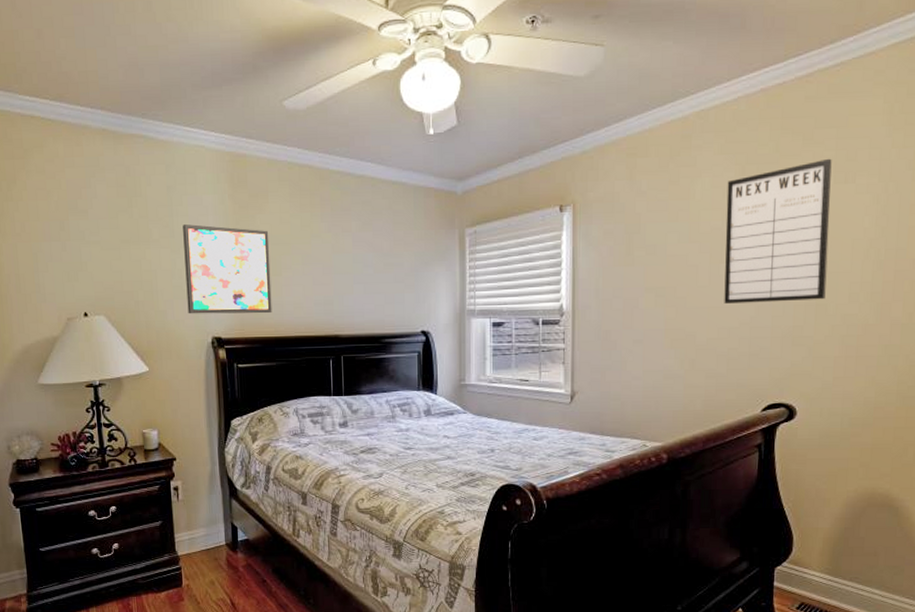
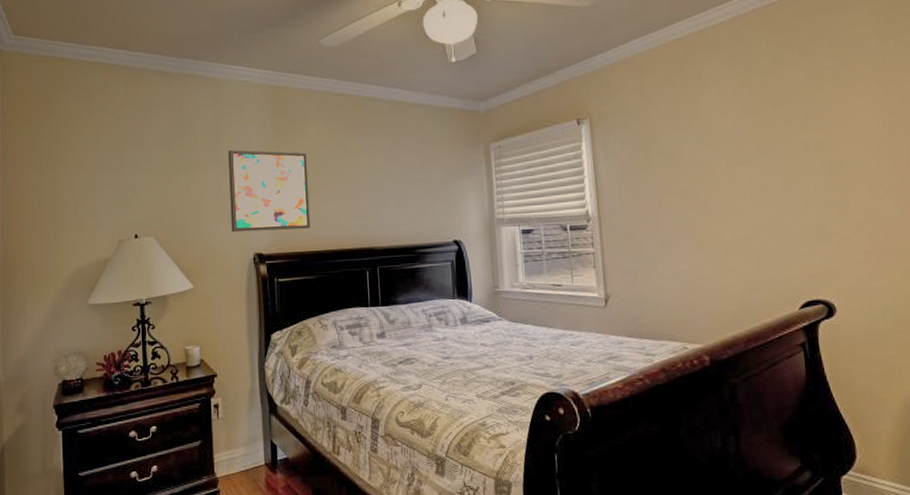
writing board: present [724,158,832,304] -> none [733,66,846,204]

